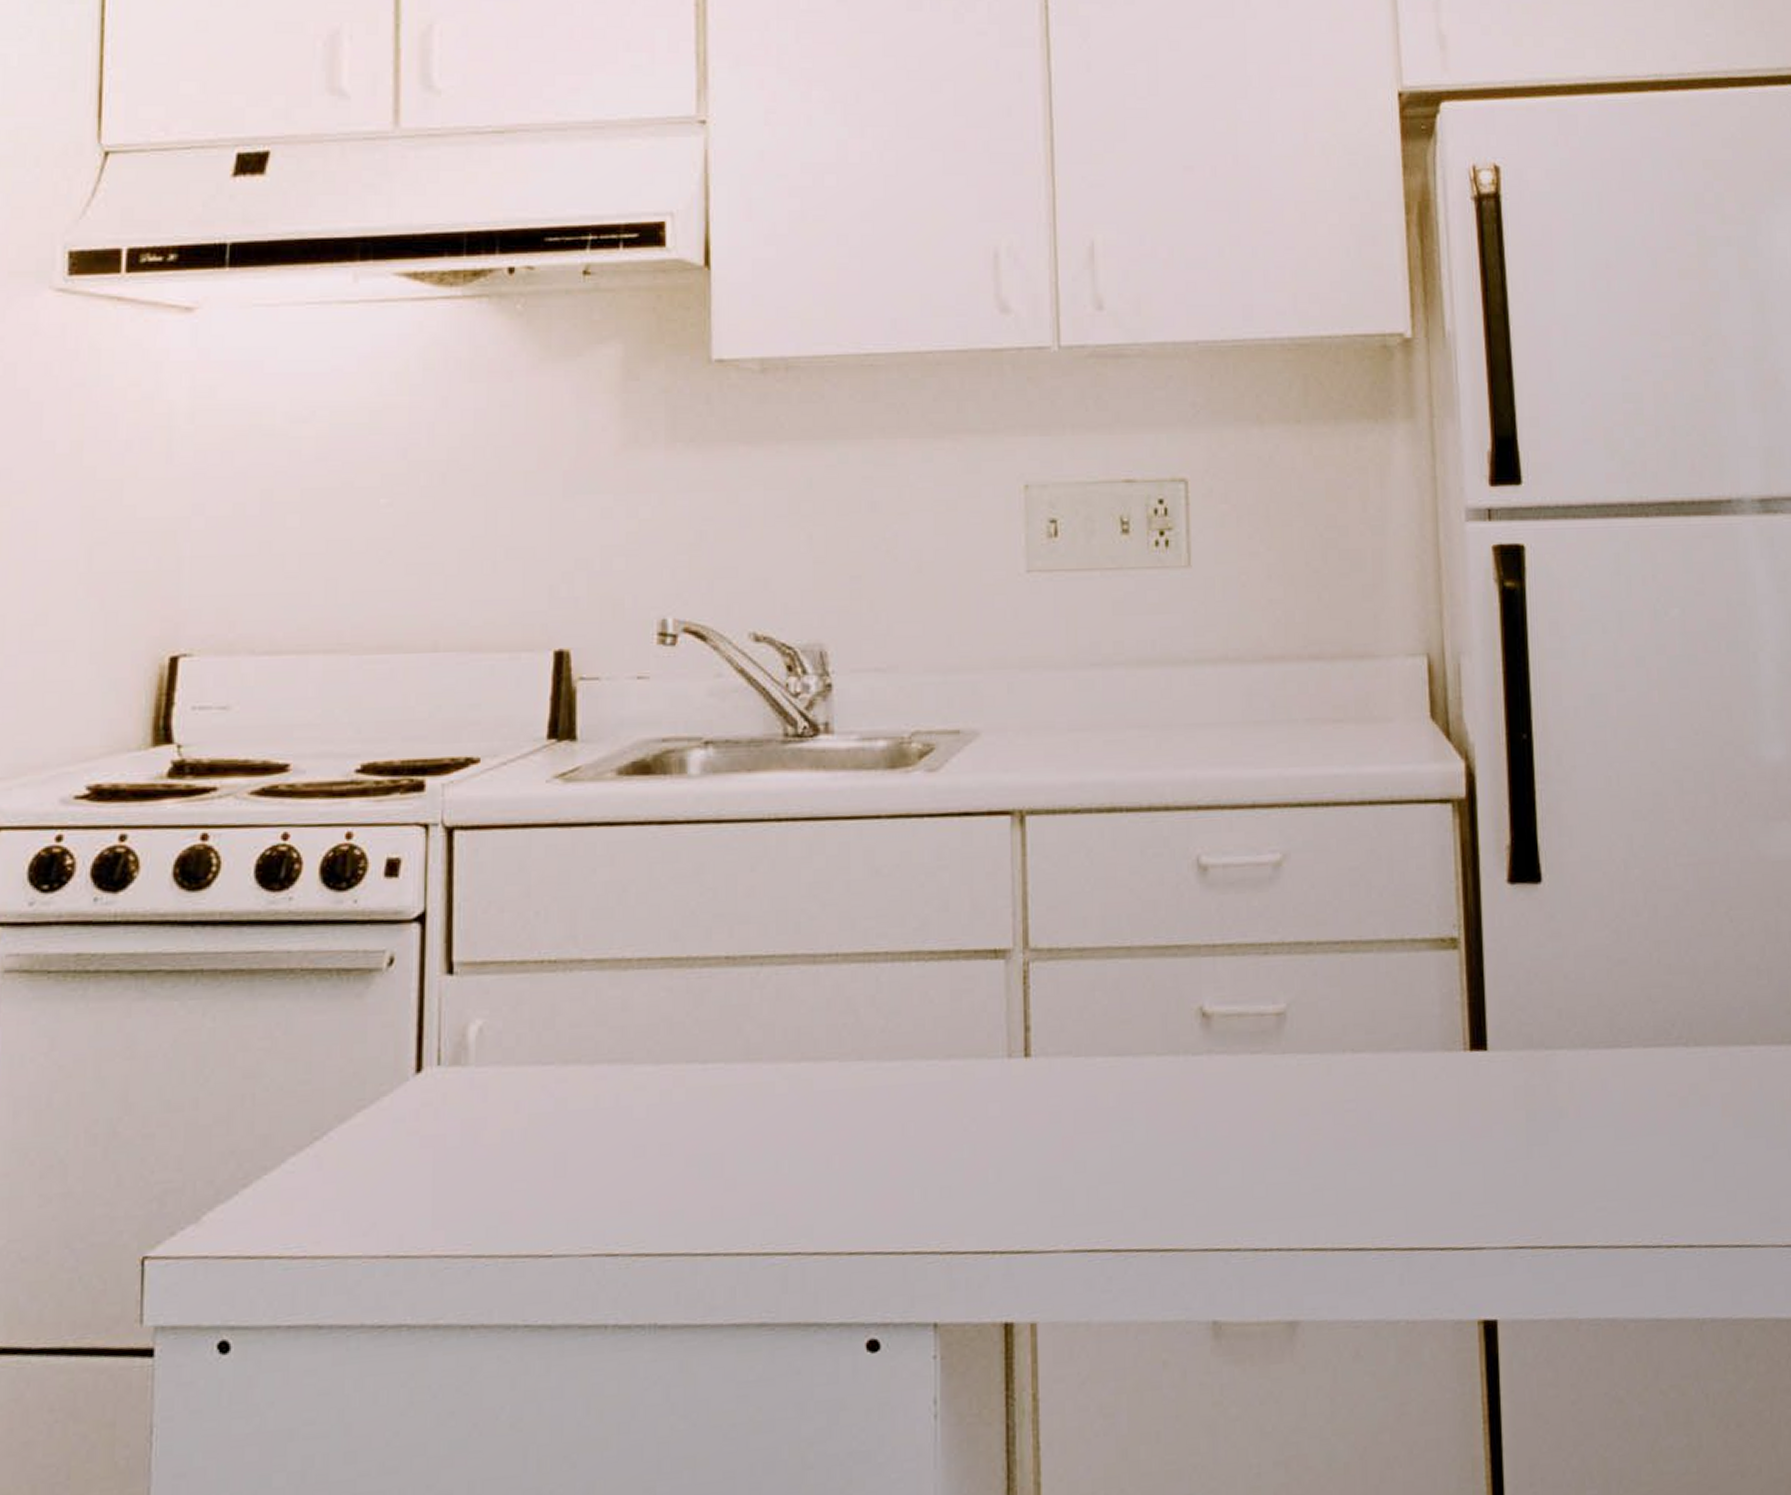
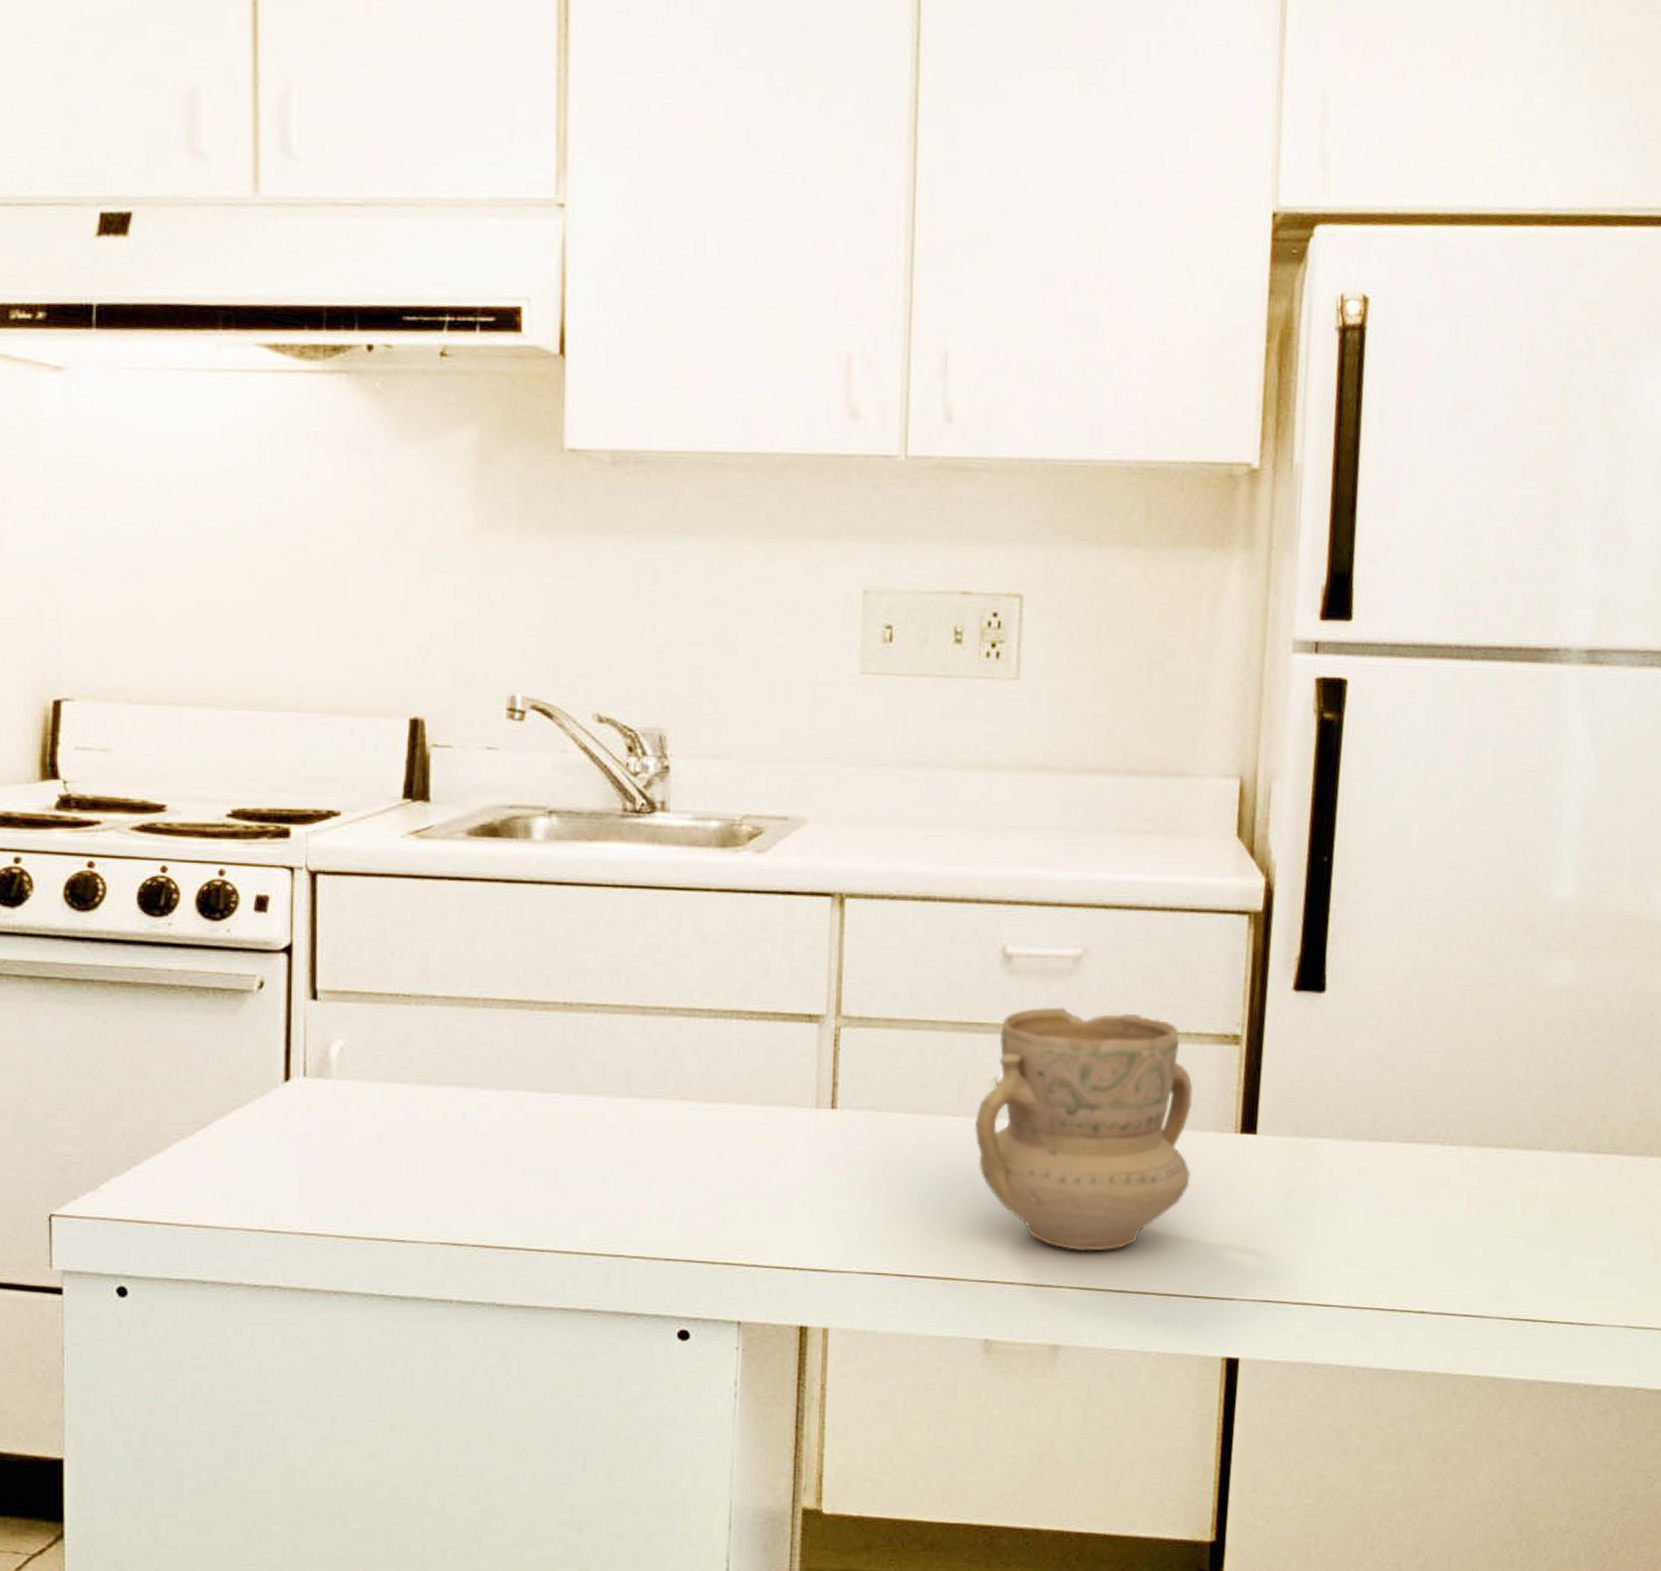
mug: none [1183,920,1422,1205] -> present [975,1007,1193,1252]

